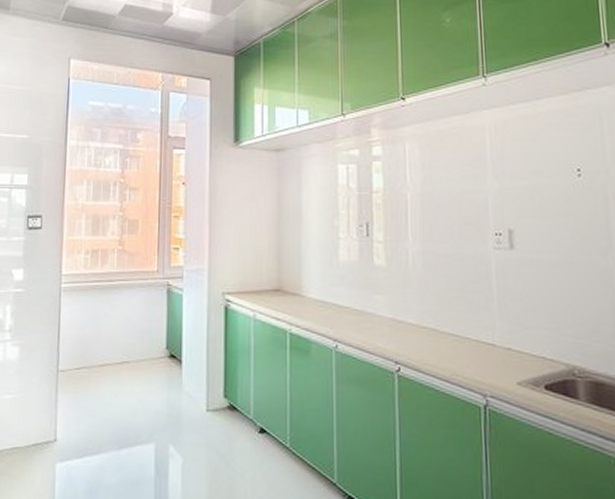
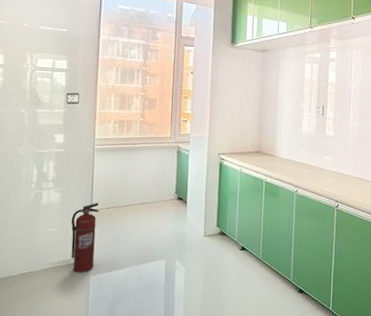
fire extinguisher: none [32,361,67,457] -> present [71,203,99,272]

